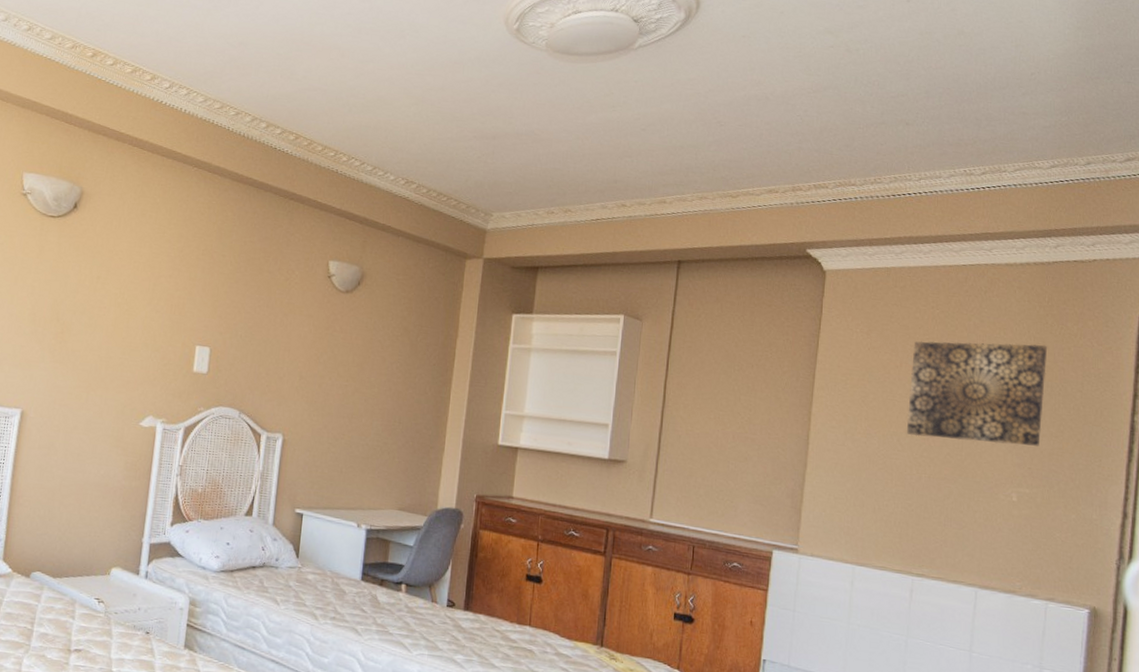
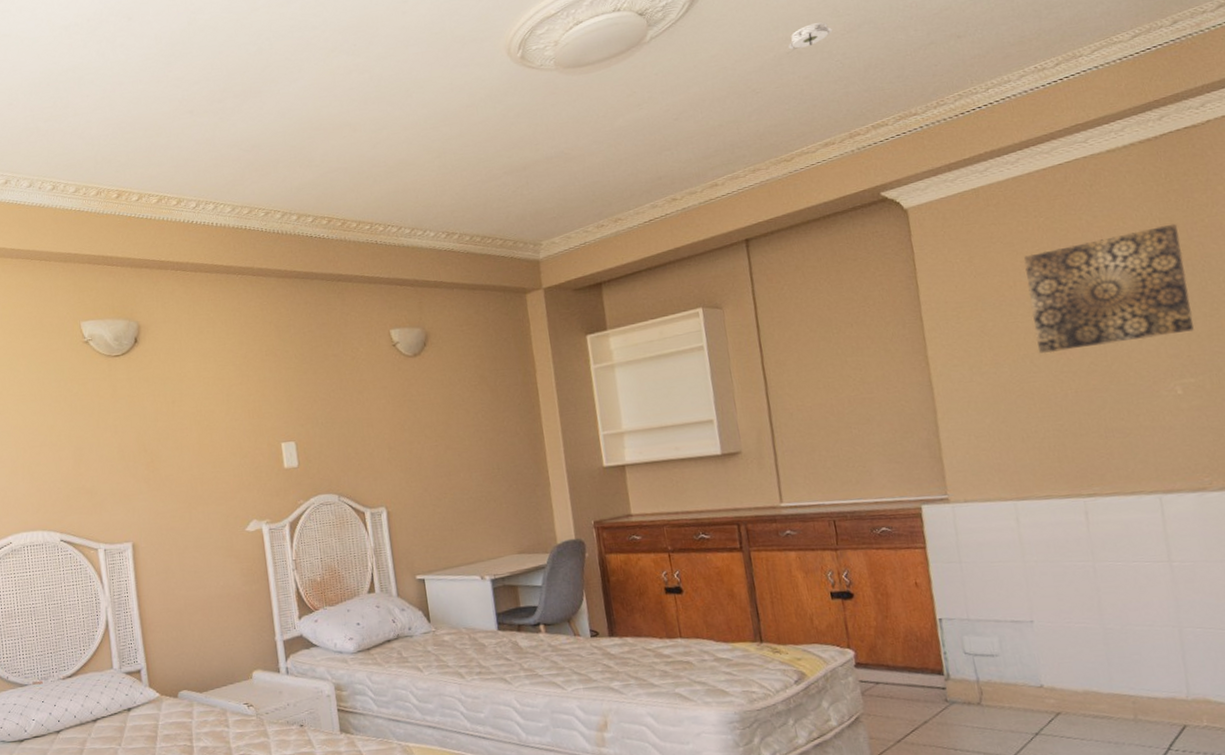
smoke detector: none [757,74,801,97] -> present [787,22,833,54]

